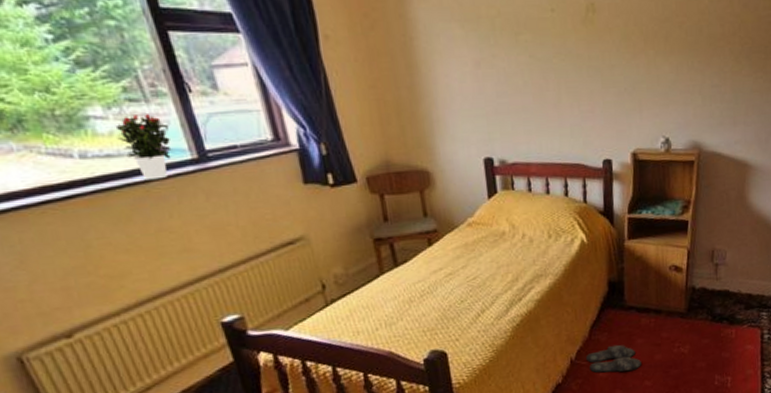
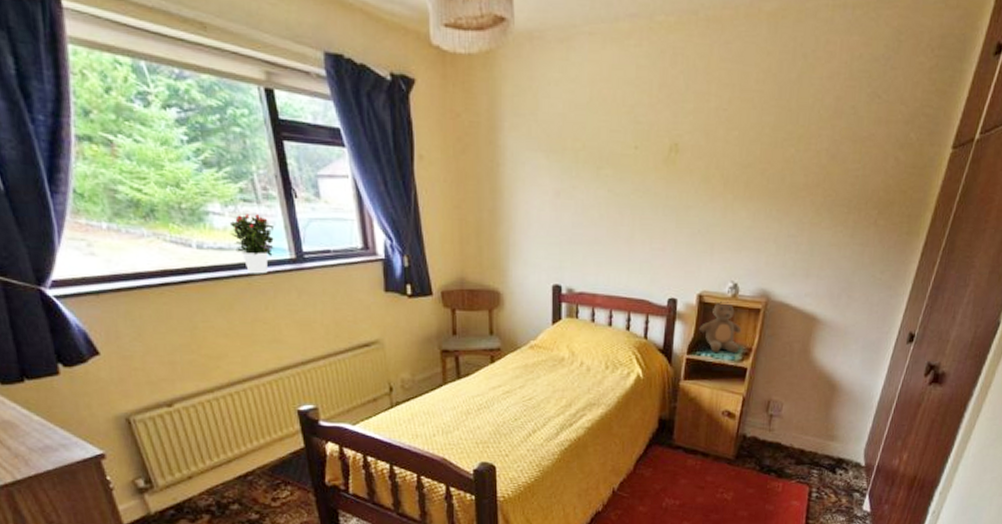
slippers: present [586,344,641,373] -> none [628,481,683,510]
teddy bear: none [637,157,679,209] -> present [699,301,742,353]

